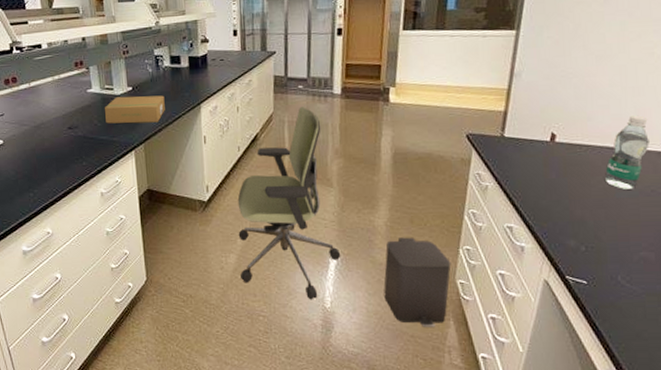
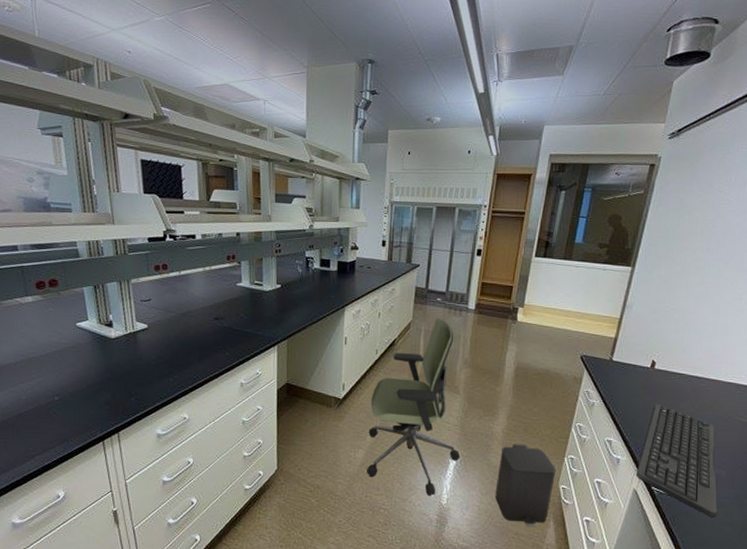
box: present [105,95,165,124] -> none [252,292,311,321]
computer keyboard: none [545,182,650,308] -> present [636,404,718,518]
bottle: present [605,115,650,189] -> none [692,351,732,415]

